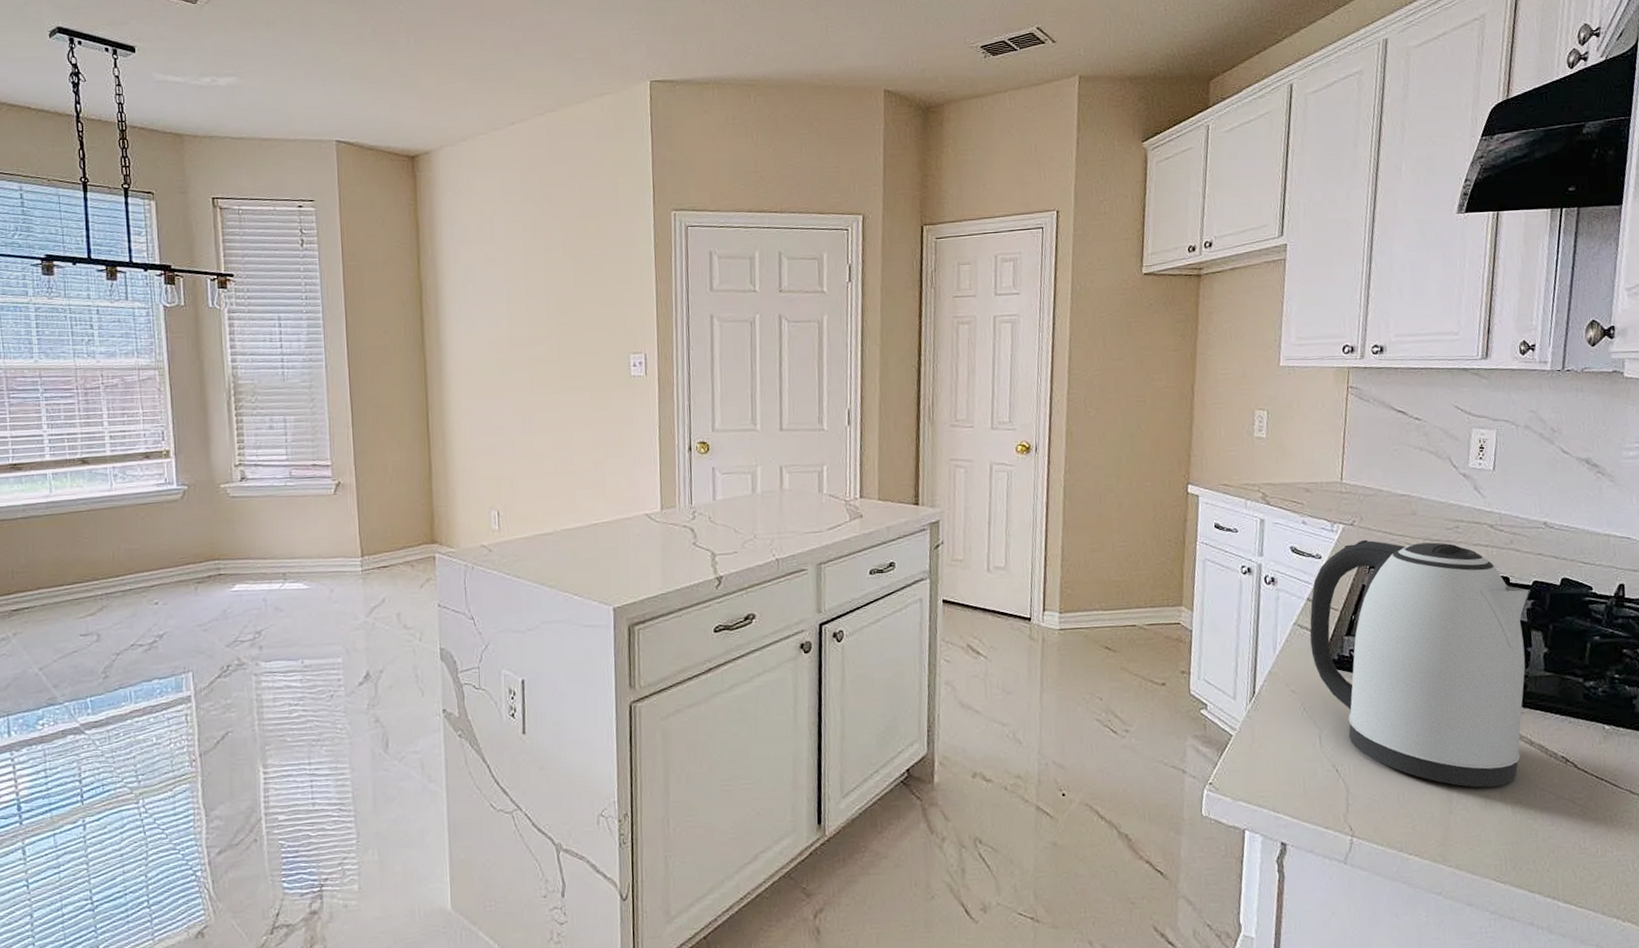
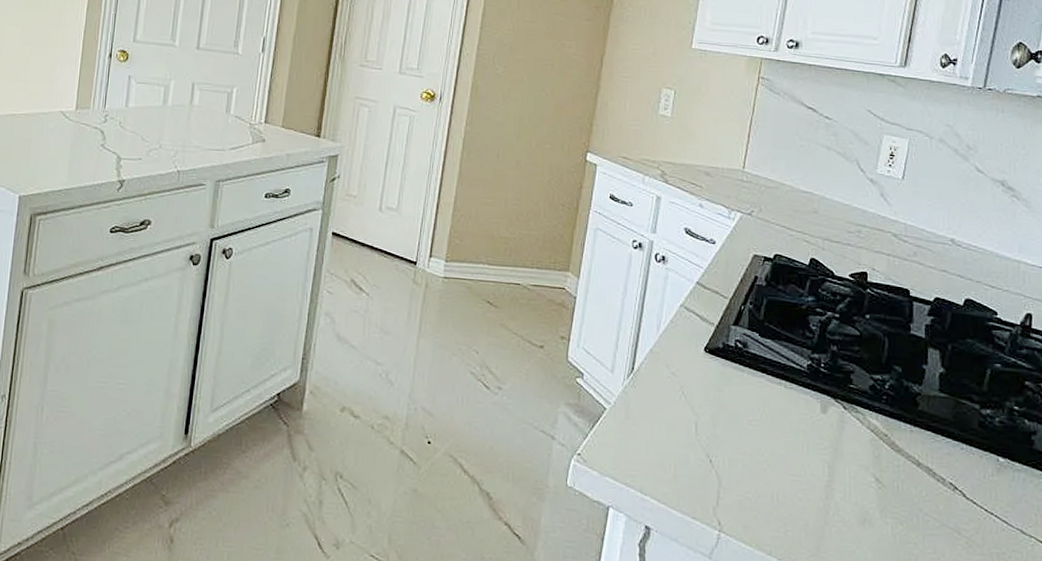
kettle: present [1309,539,1529,788] -> none [696,231,929,504]

